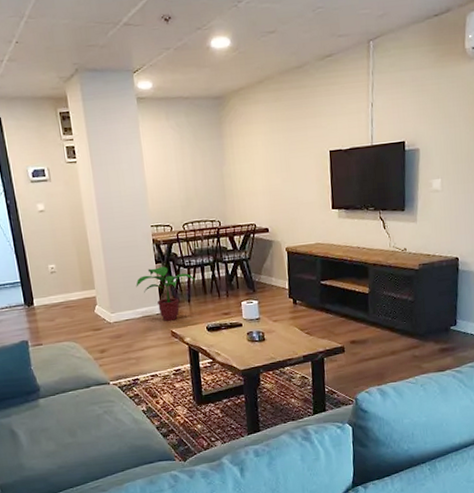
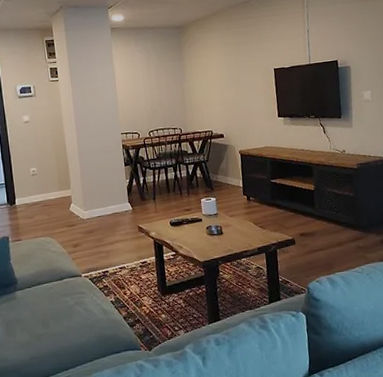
potted plant: present [136,266,196,321] -> none [107,168,160,217]

